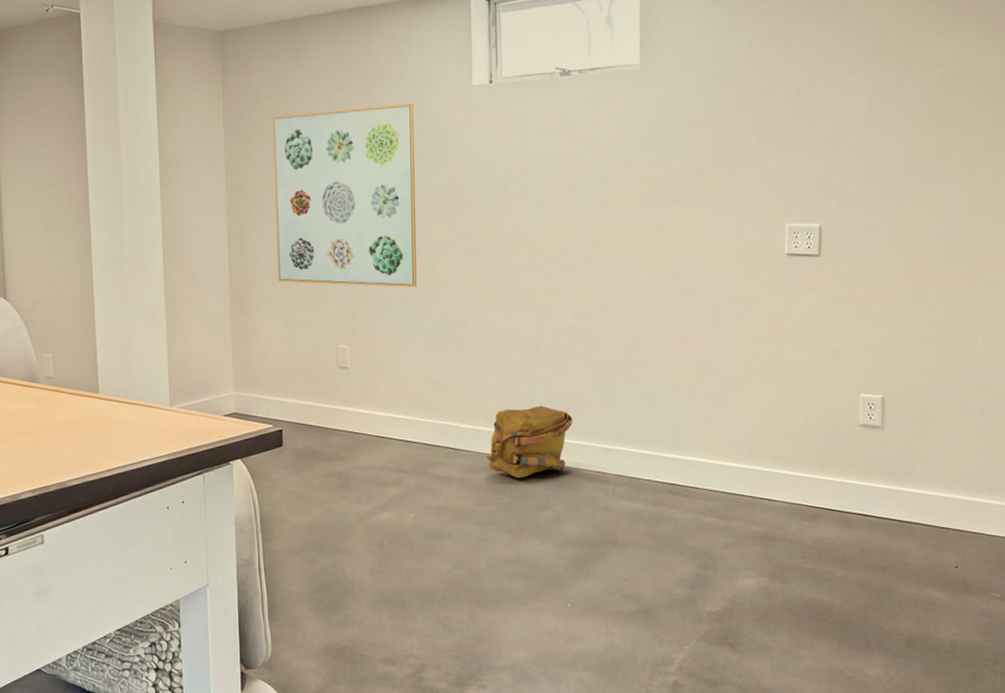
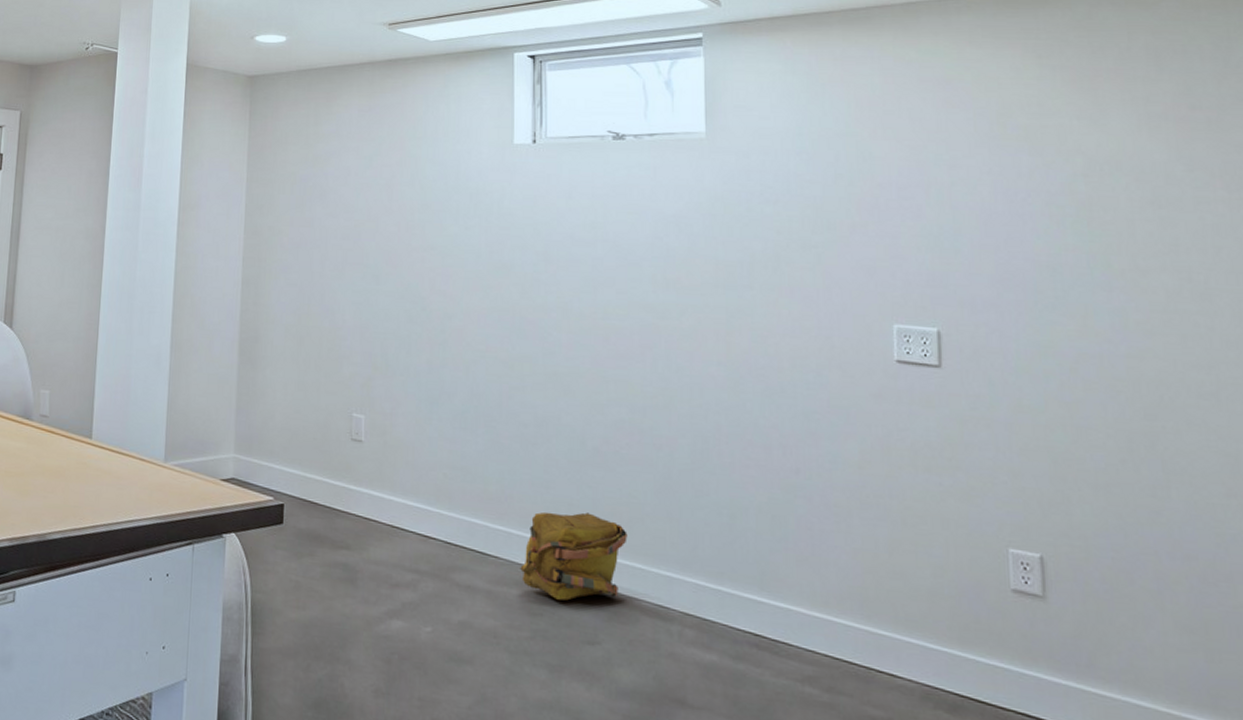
wall art: present [272,102,417,287] -> none [291,157,449,357]

